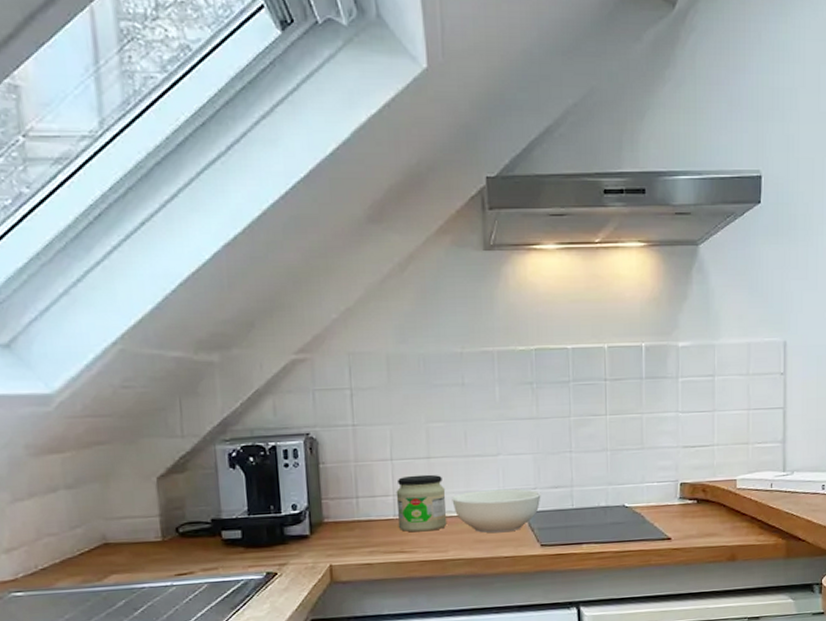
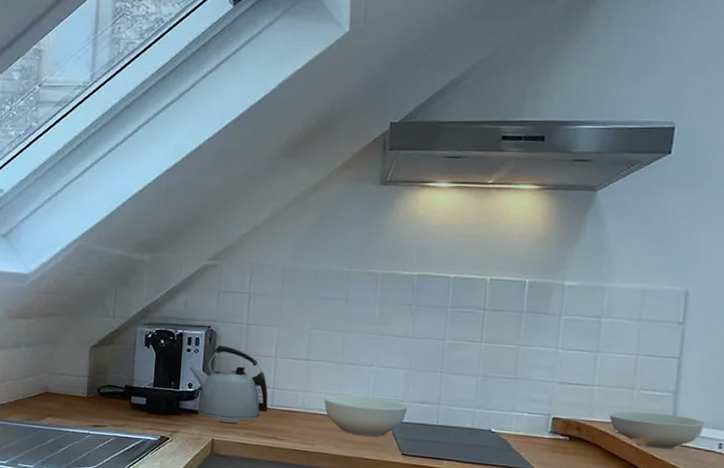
kettle: none [290,454,392,544] -> present [189,345,269,423]
jar: present [396,474,447,533] -> none [273,373,320,425]
bowl: none [729,464,811,499] -> present [609,411,707,450]

